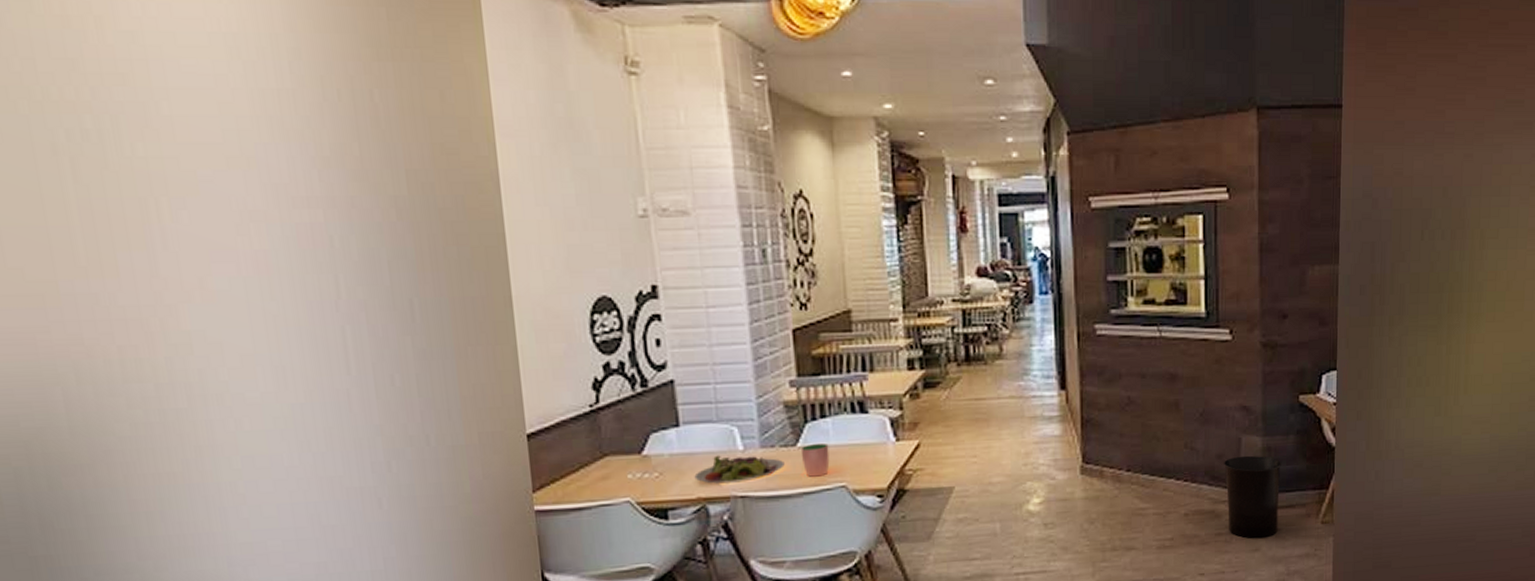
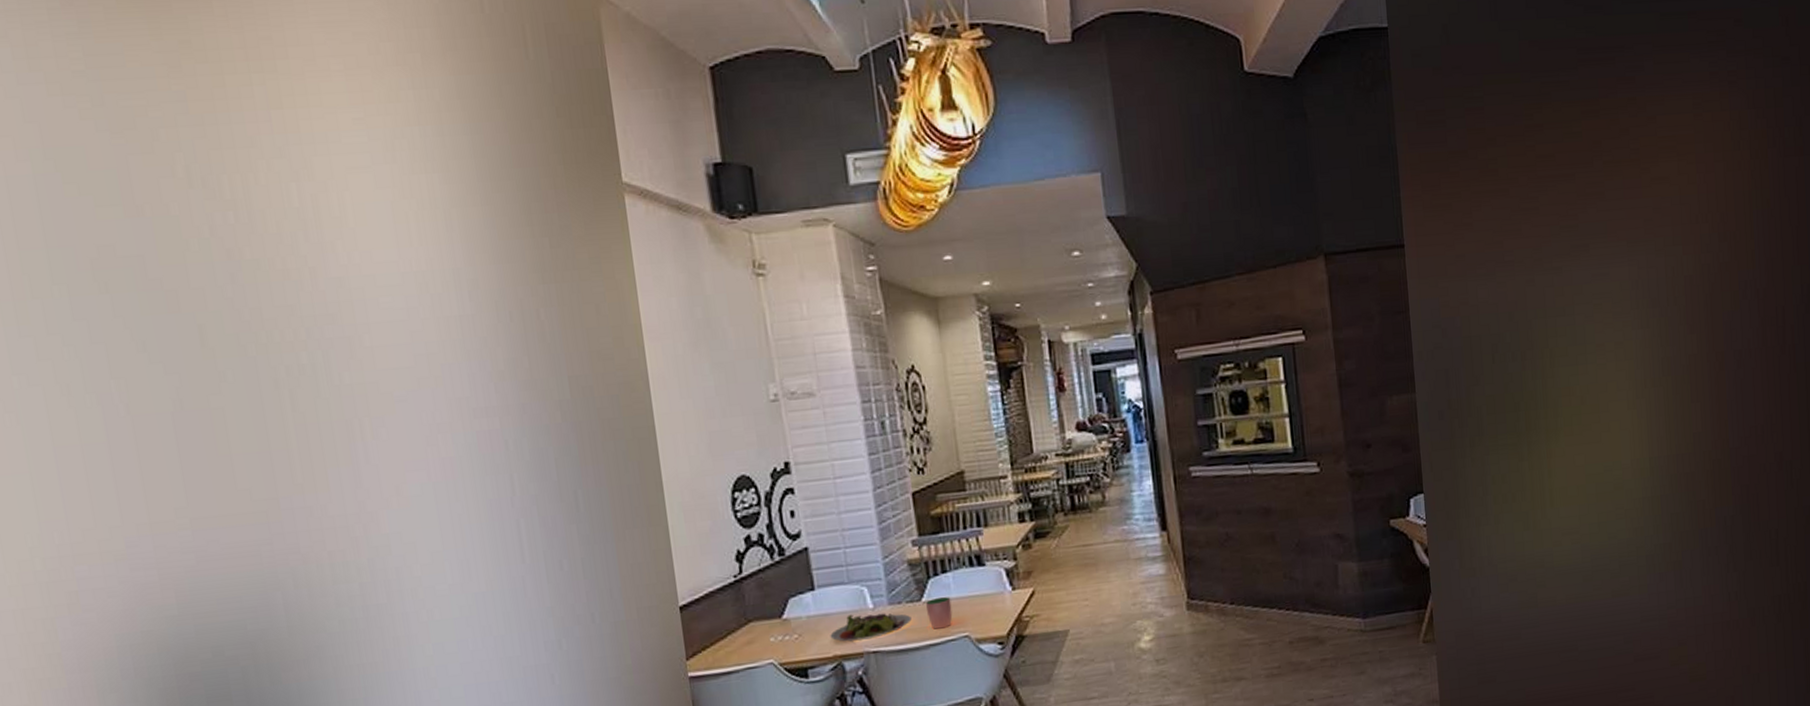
waste bin: present [1224,455,1281,539] -> none [1323,581,1381,662]

